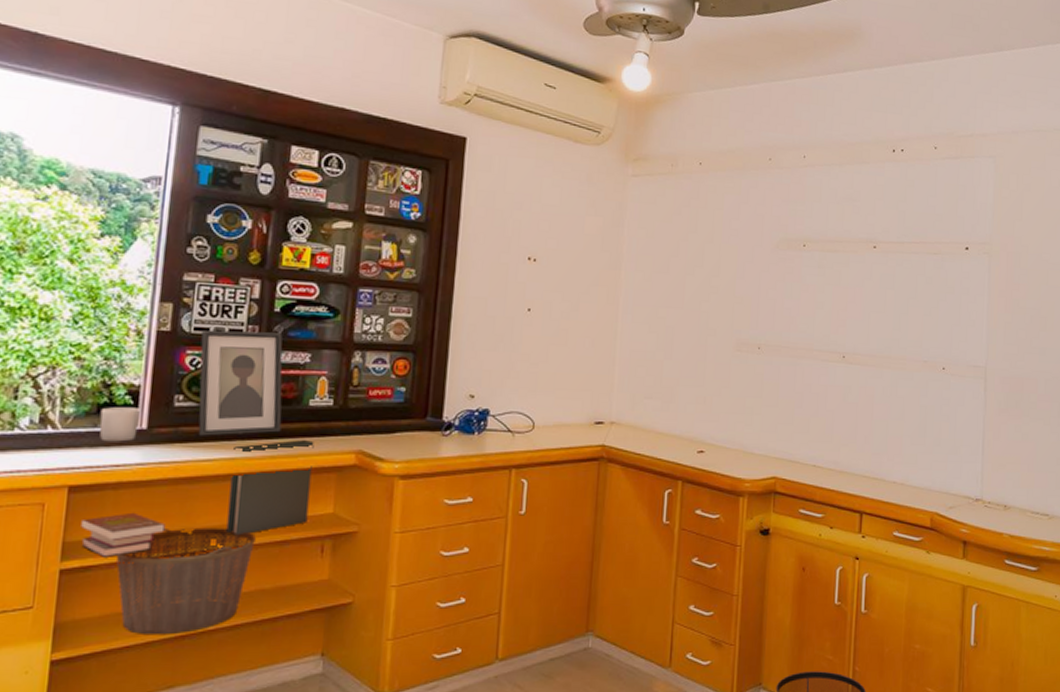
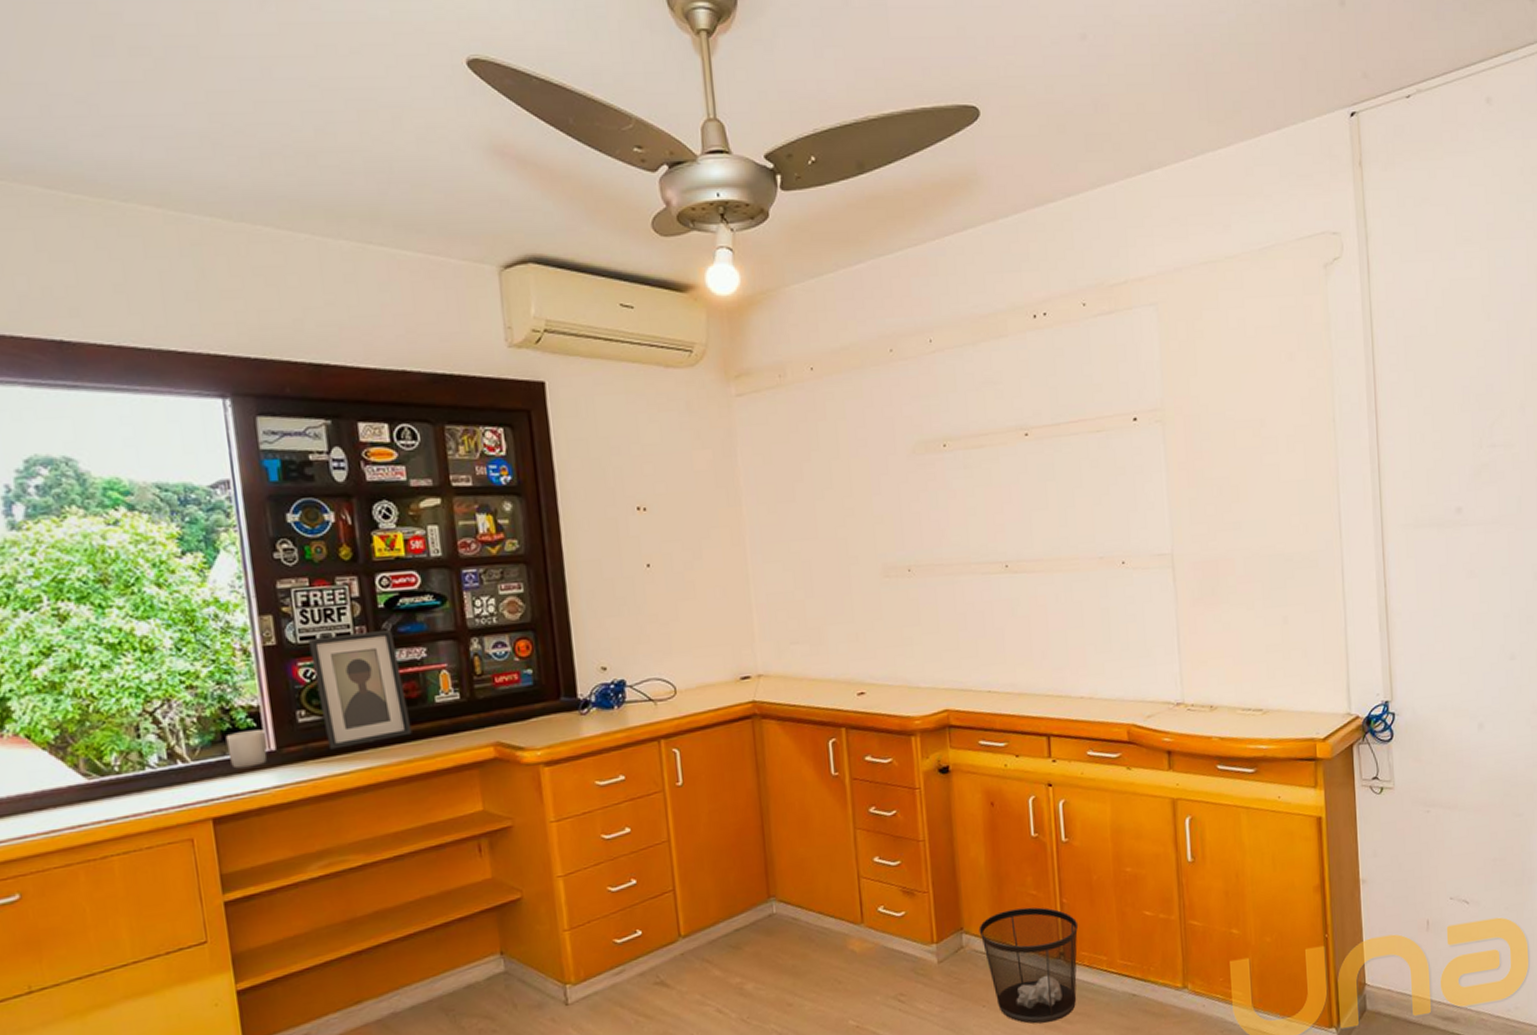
books: present [81,512,165,557] -> none [233,836,318,885]
basket: present [116,527,256,636] -> none [275,839,411,955]
binder: present [226,440,314,536] -> none [368,739,459,846]

